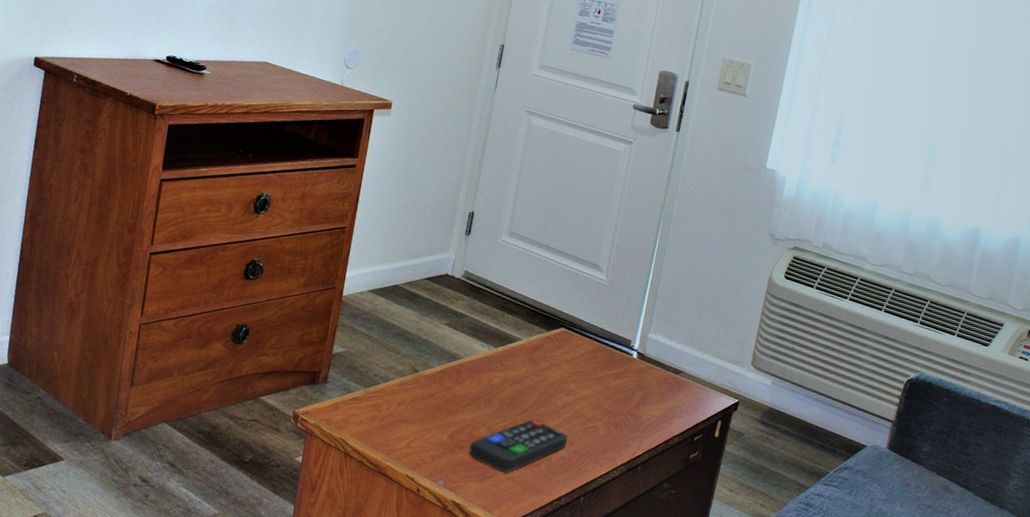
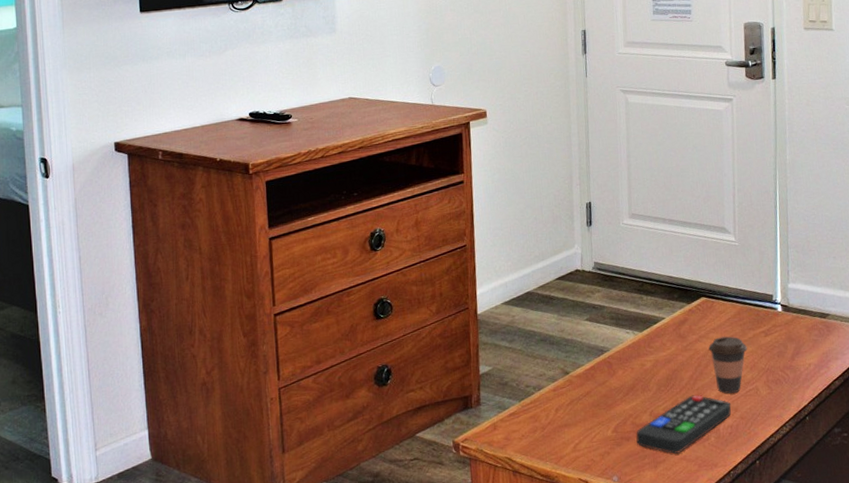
coffee cup: none [558,369,596,427] -> present [708,336,747,394]

